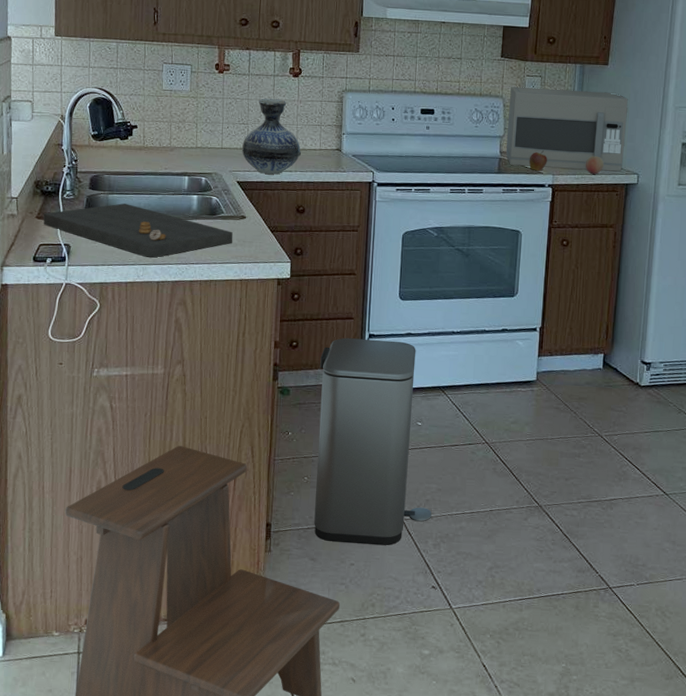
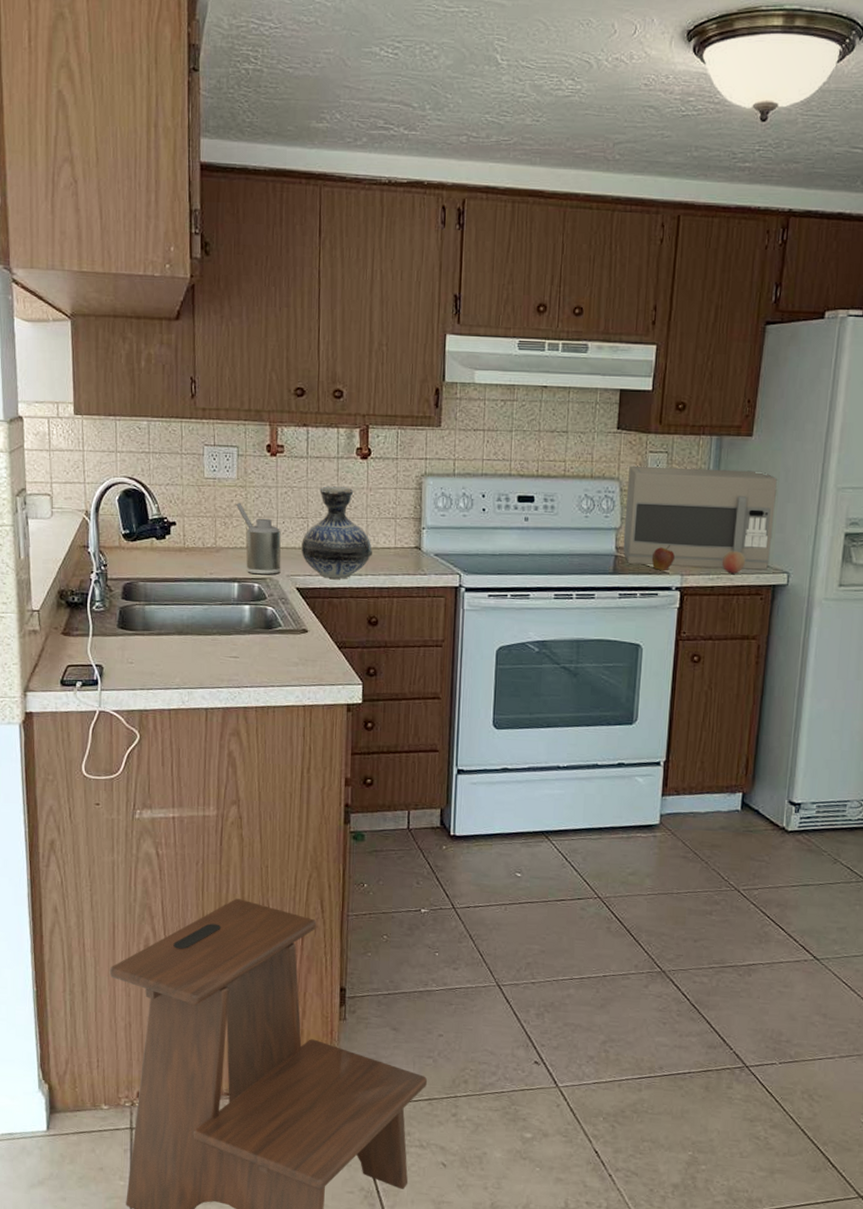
cutting board: present [43,203,233,259] -> none [70,616,293,681]
soap dispenser: none [188,110,226,171] -> present [236,502,282,575]
pedal bin: present [314,338,432,545] -> none [395,774,534,1014]

